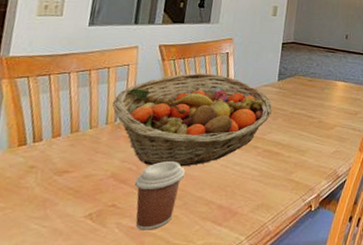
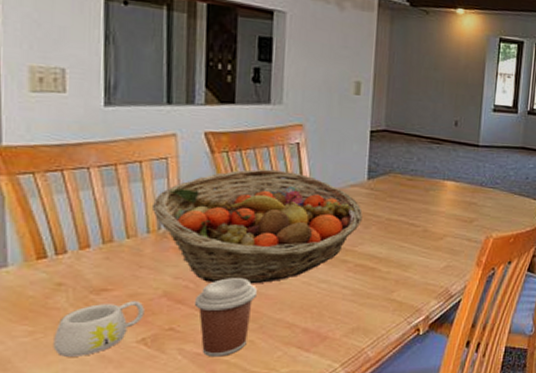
mug: none [18,181,95,230] -> present [53,301,145,357]

